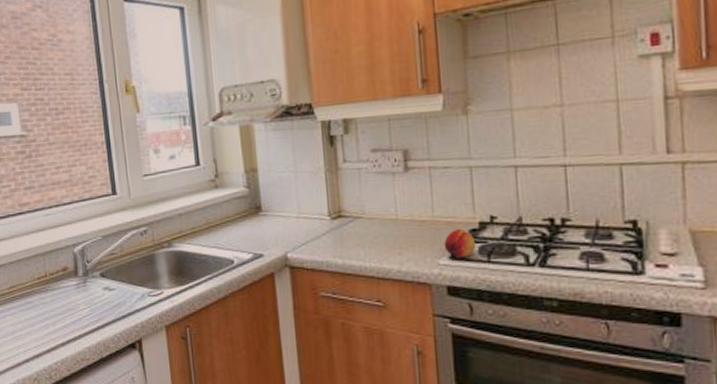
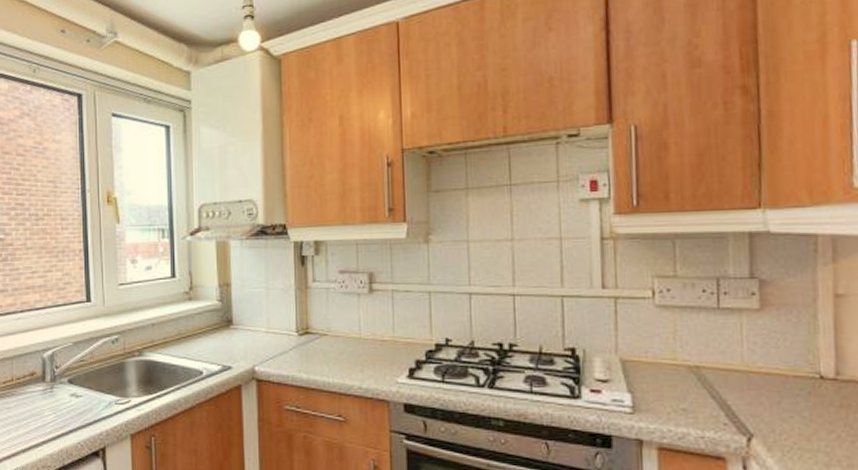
fruit: present [443,229,476,259] -> none [402,350,432,378]

